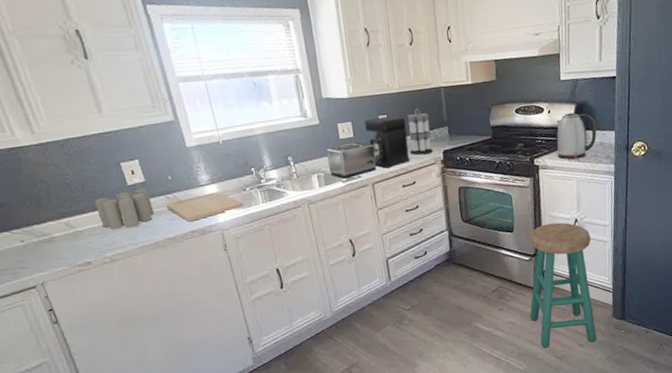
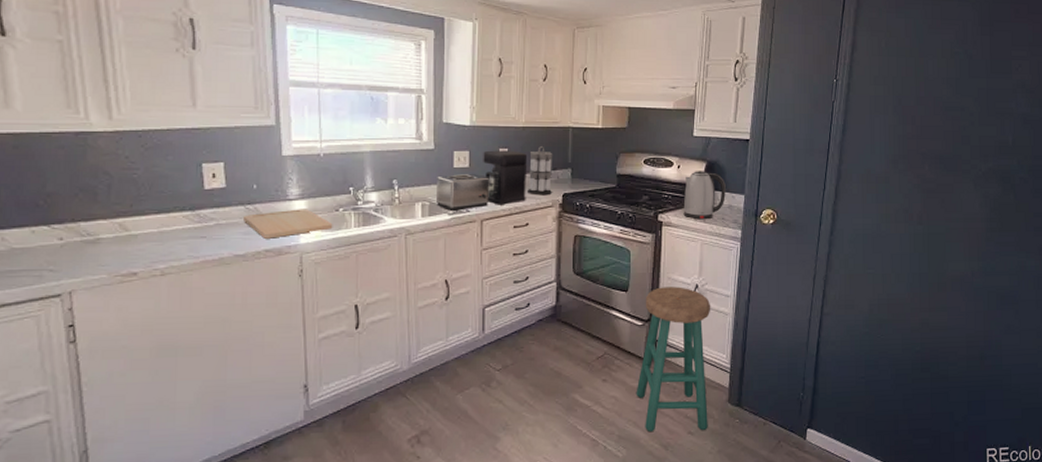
canister: present [95,188,154,230] -> none [160,195,227,238]

